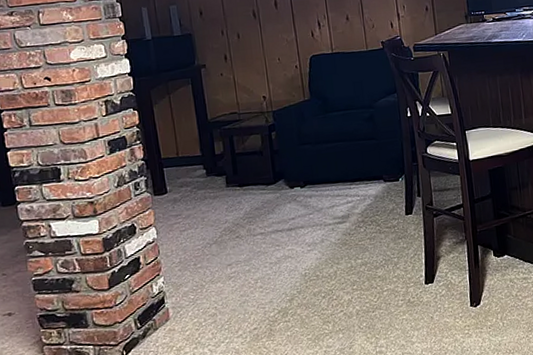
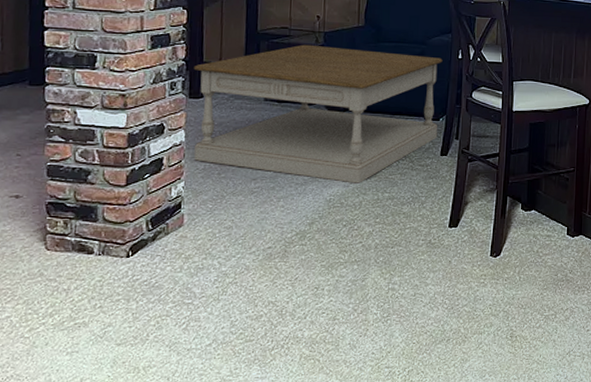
coffee table: none [153,118,400,256] -> present [193,44,443,183]

